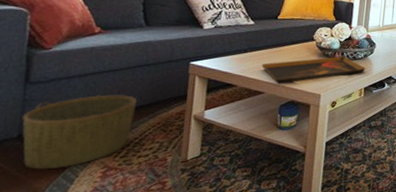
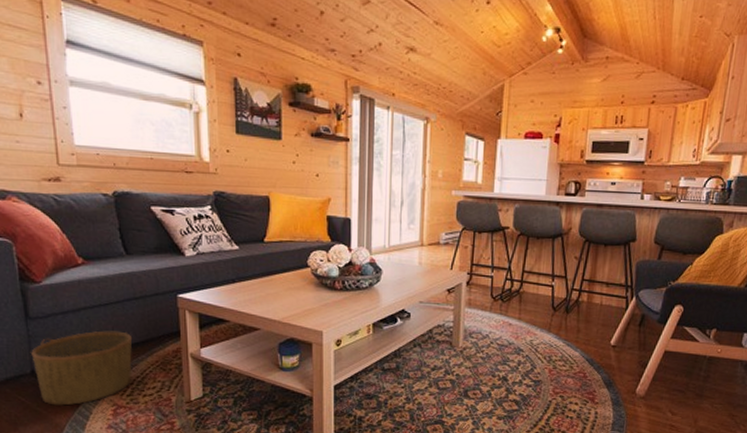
decorative tray: present [261,56,366,84] -> none [253,285,373,320]

